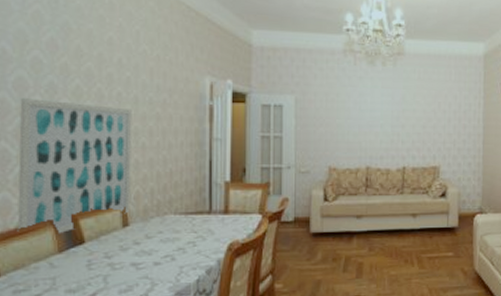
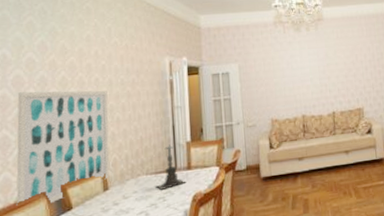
candle holder: none [184,182,222,233] -> present [155,144,186,190]

